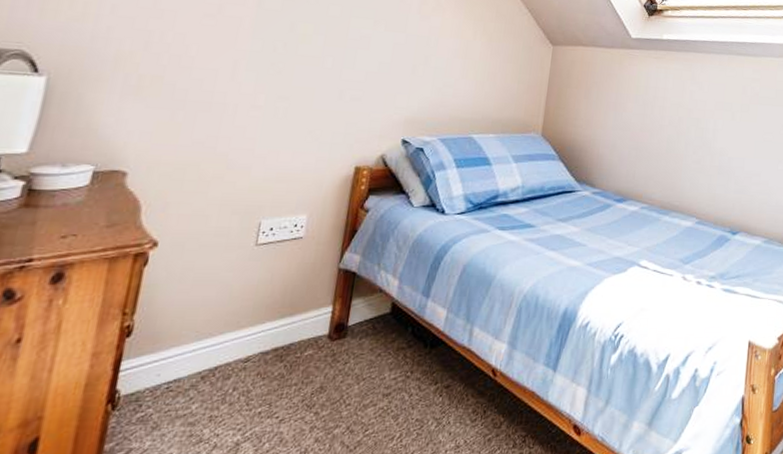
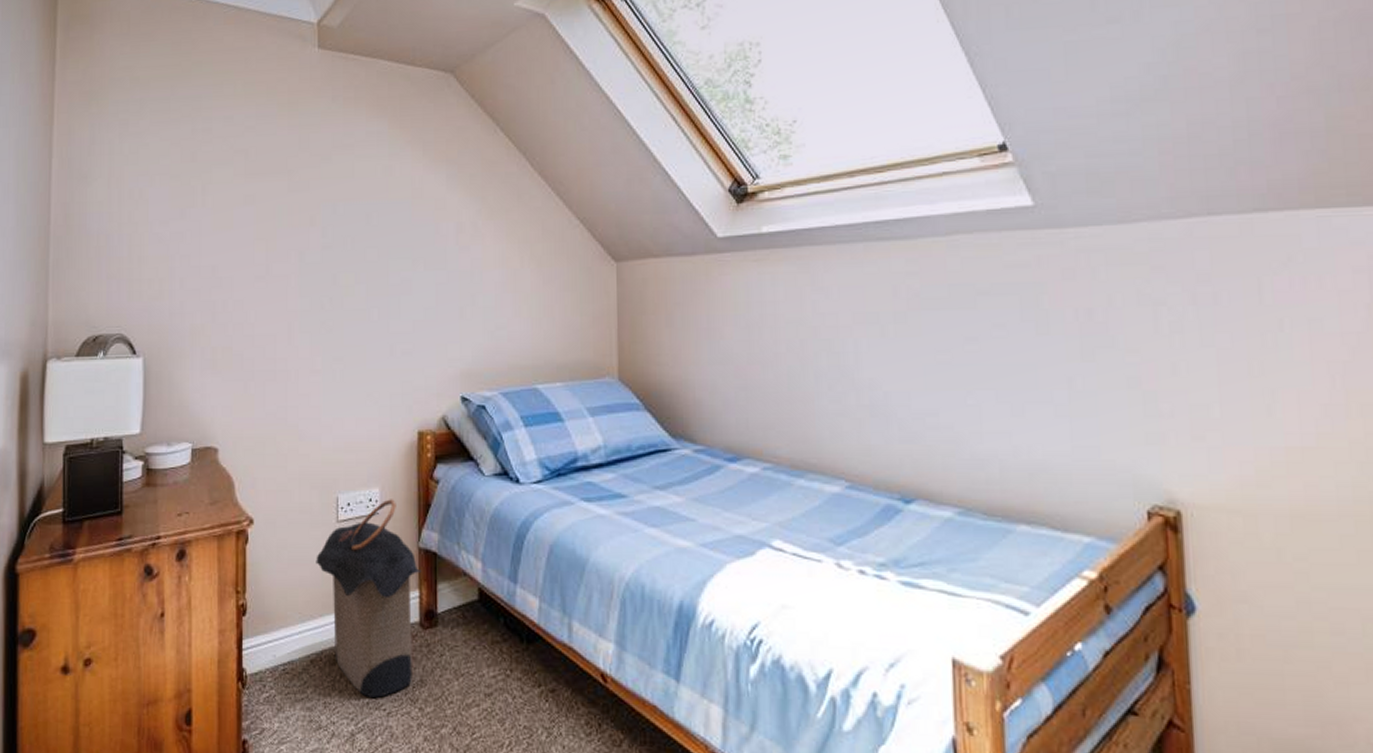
laundry hamper: none [224,225,338,408] -> present [316,499,422,699]

